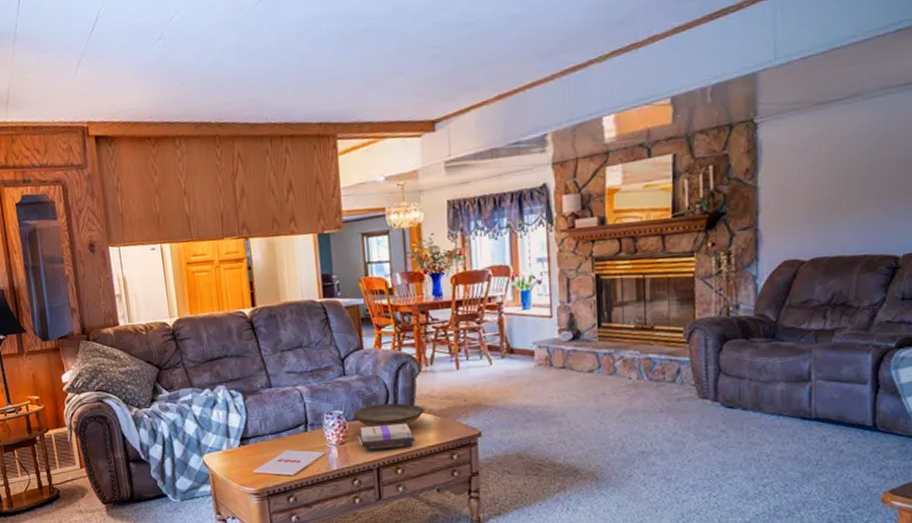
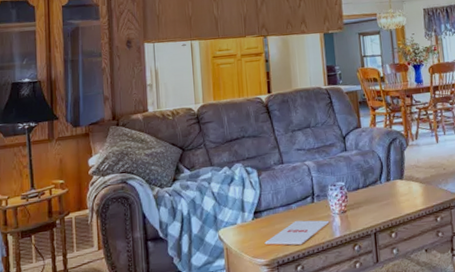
decorative bowl: present [353,403,424,428] -> none [353,173,412,197]
books: present [358,423,415,451] -> none [357,191,406,218]

